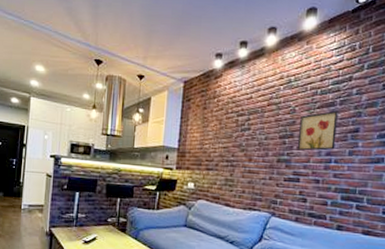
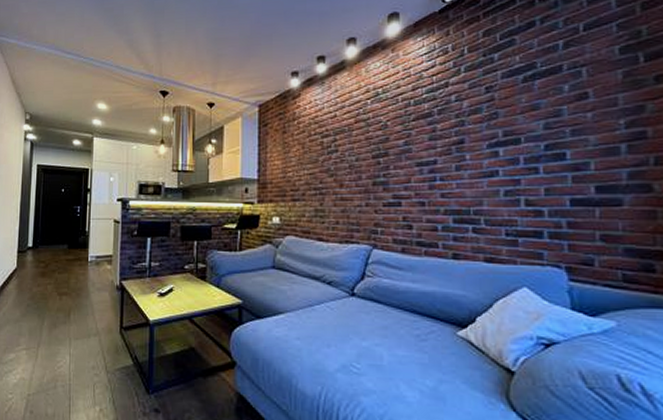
wall art: present [298,111,338,151] -> none [394,122,439,170]

